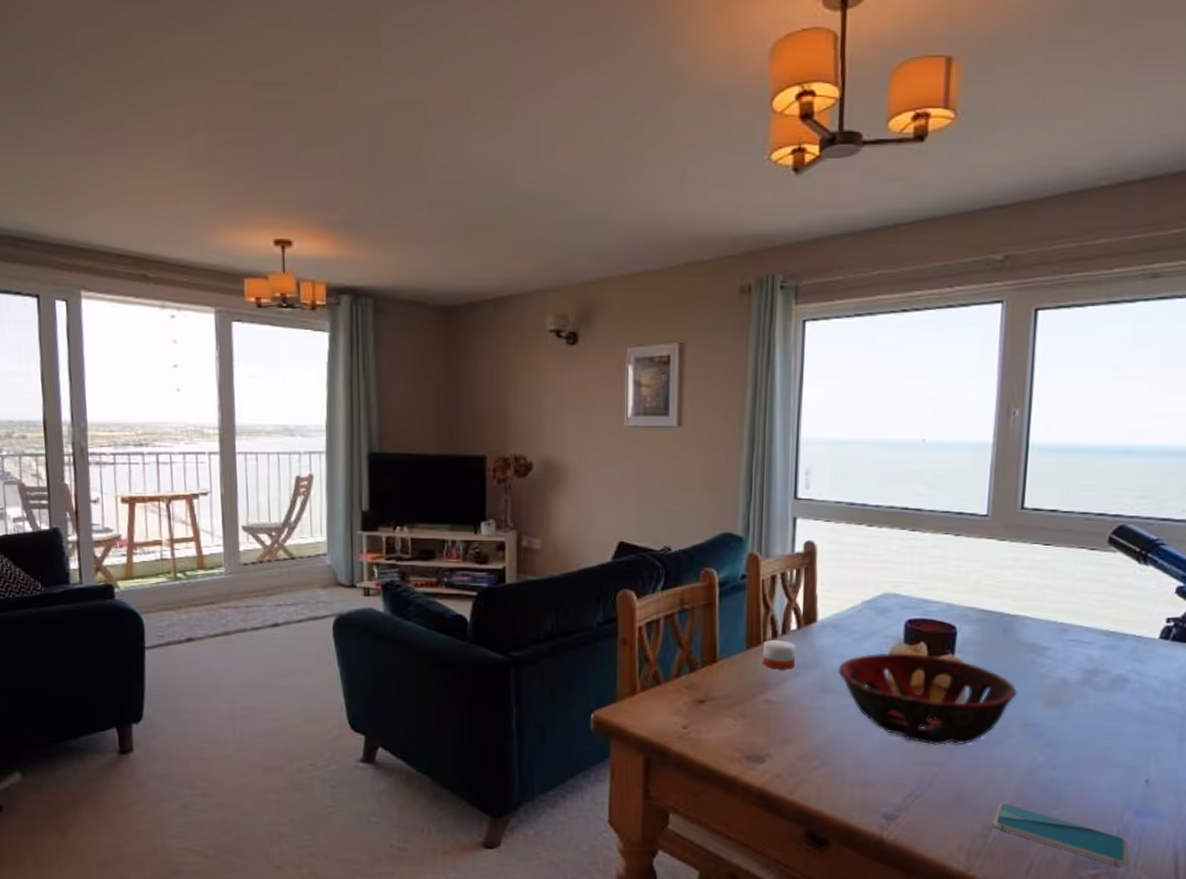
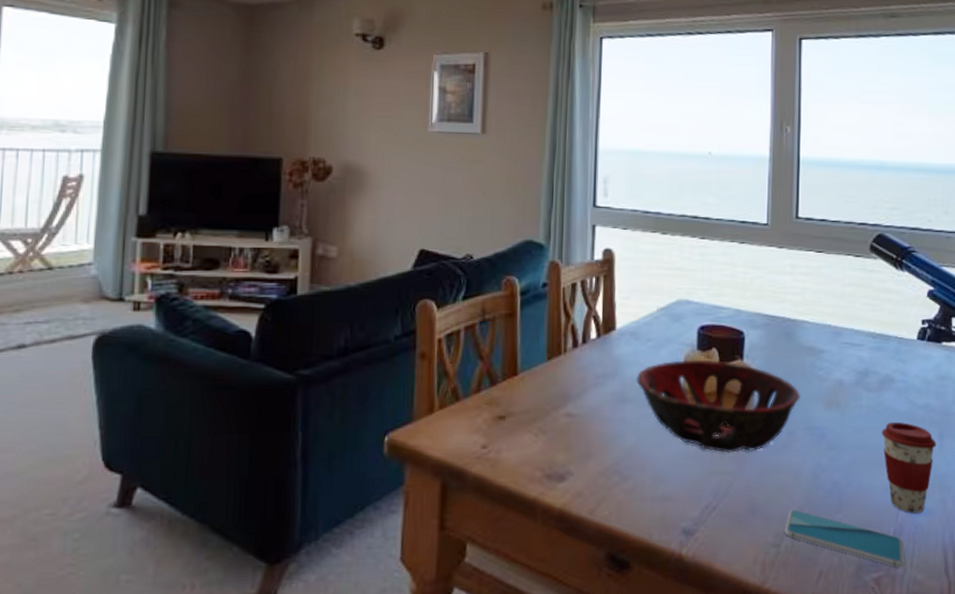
candle: present [763,640,796,670] -> none [563,350,596,381]
coffee cup: none [1109,722,1175,815] -> present [881,421,937,514]

